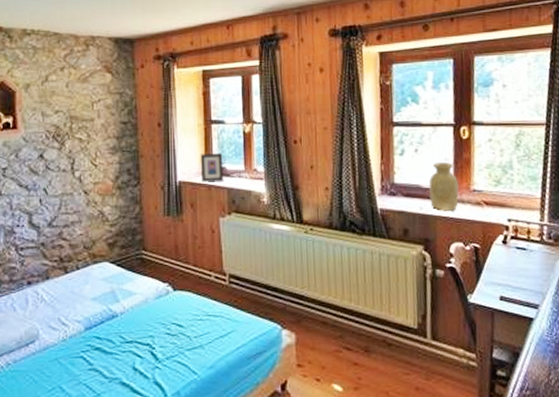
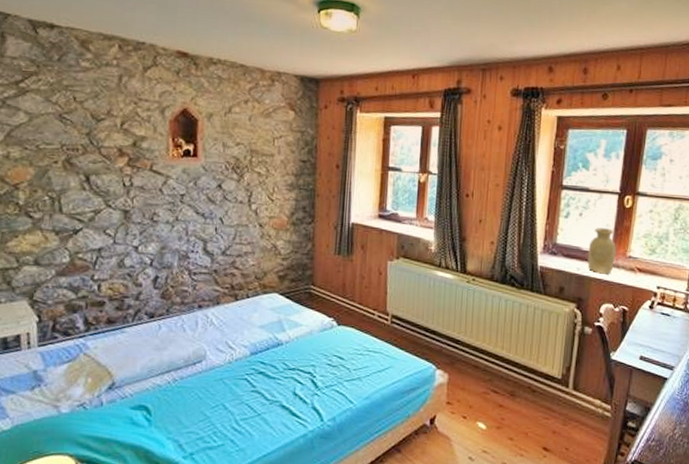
picture frame: present [201,153,224,182] -> none [374,198,397,227]

